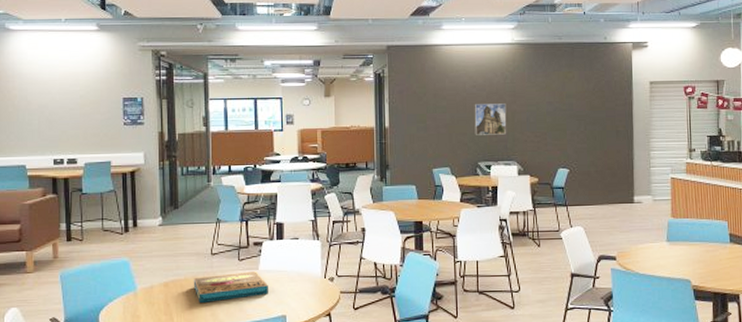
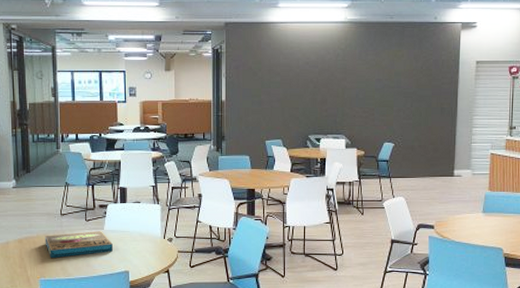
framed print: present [474,103,507,135] -> none [306,80,337,110]

